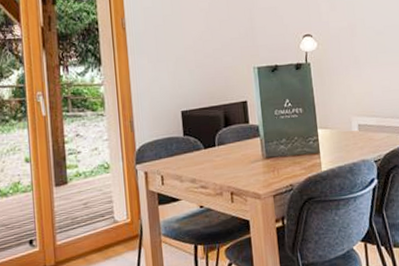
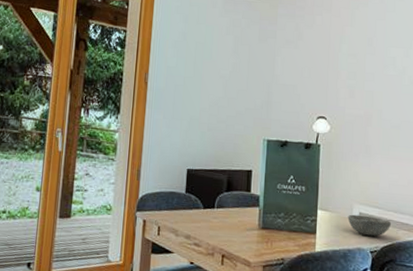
bowl: none [347,126,391,146] -> present [347,214,392,236]

